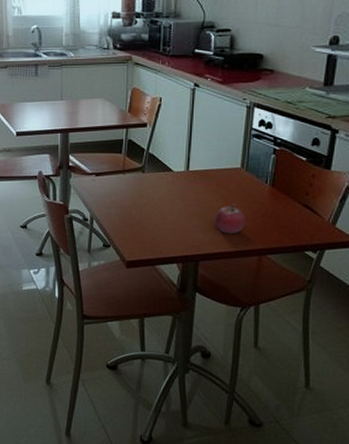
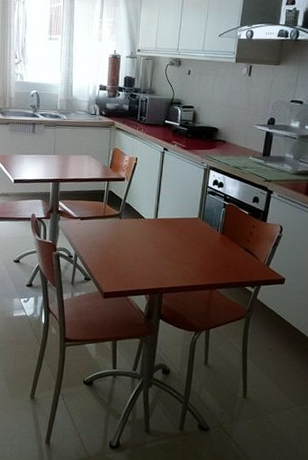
fruit: present [215,203,245,234] -> none [176,247,201,272]

